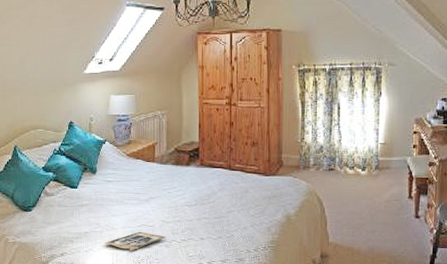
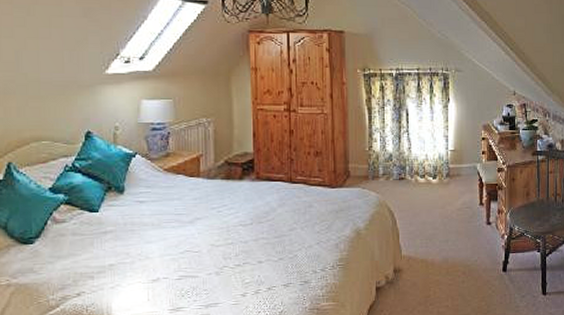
magazine: present [105,231,166,251] -> none [137,258,216,283]

